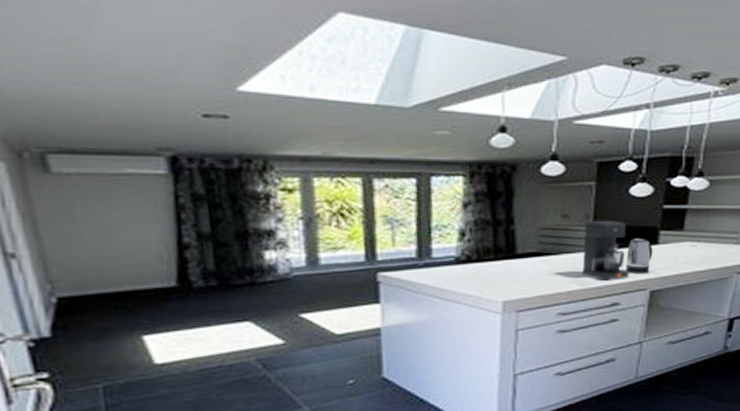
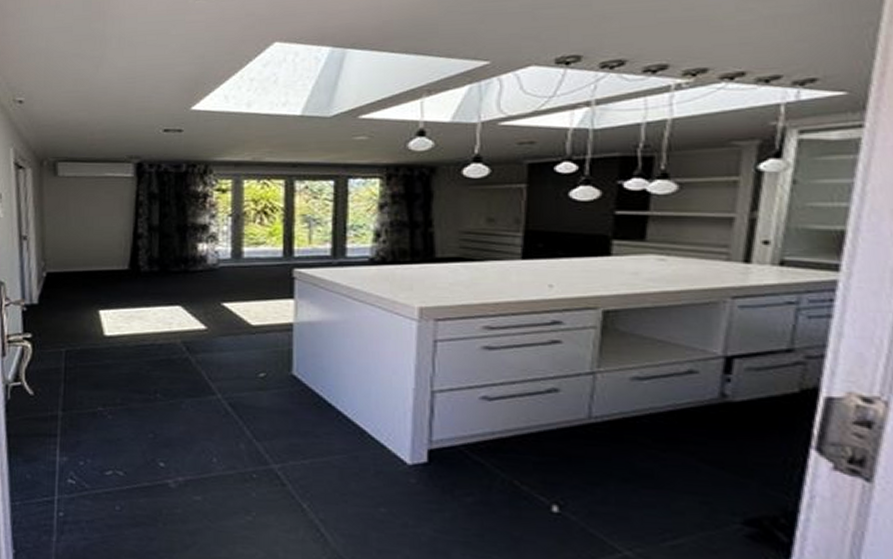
coffee maker: present [581,220,630,281] -> none [511,225,574,294]
kettle: present [626,238,653,275] -> none [568,247,605,290]

